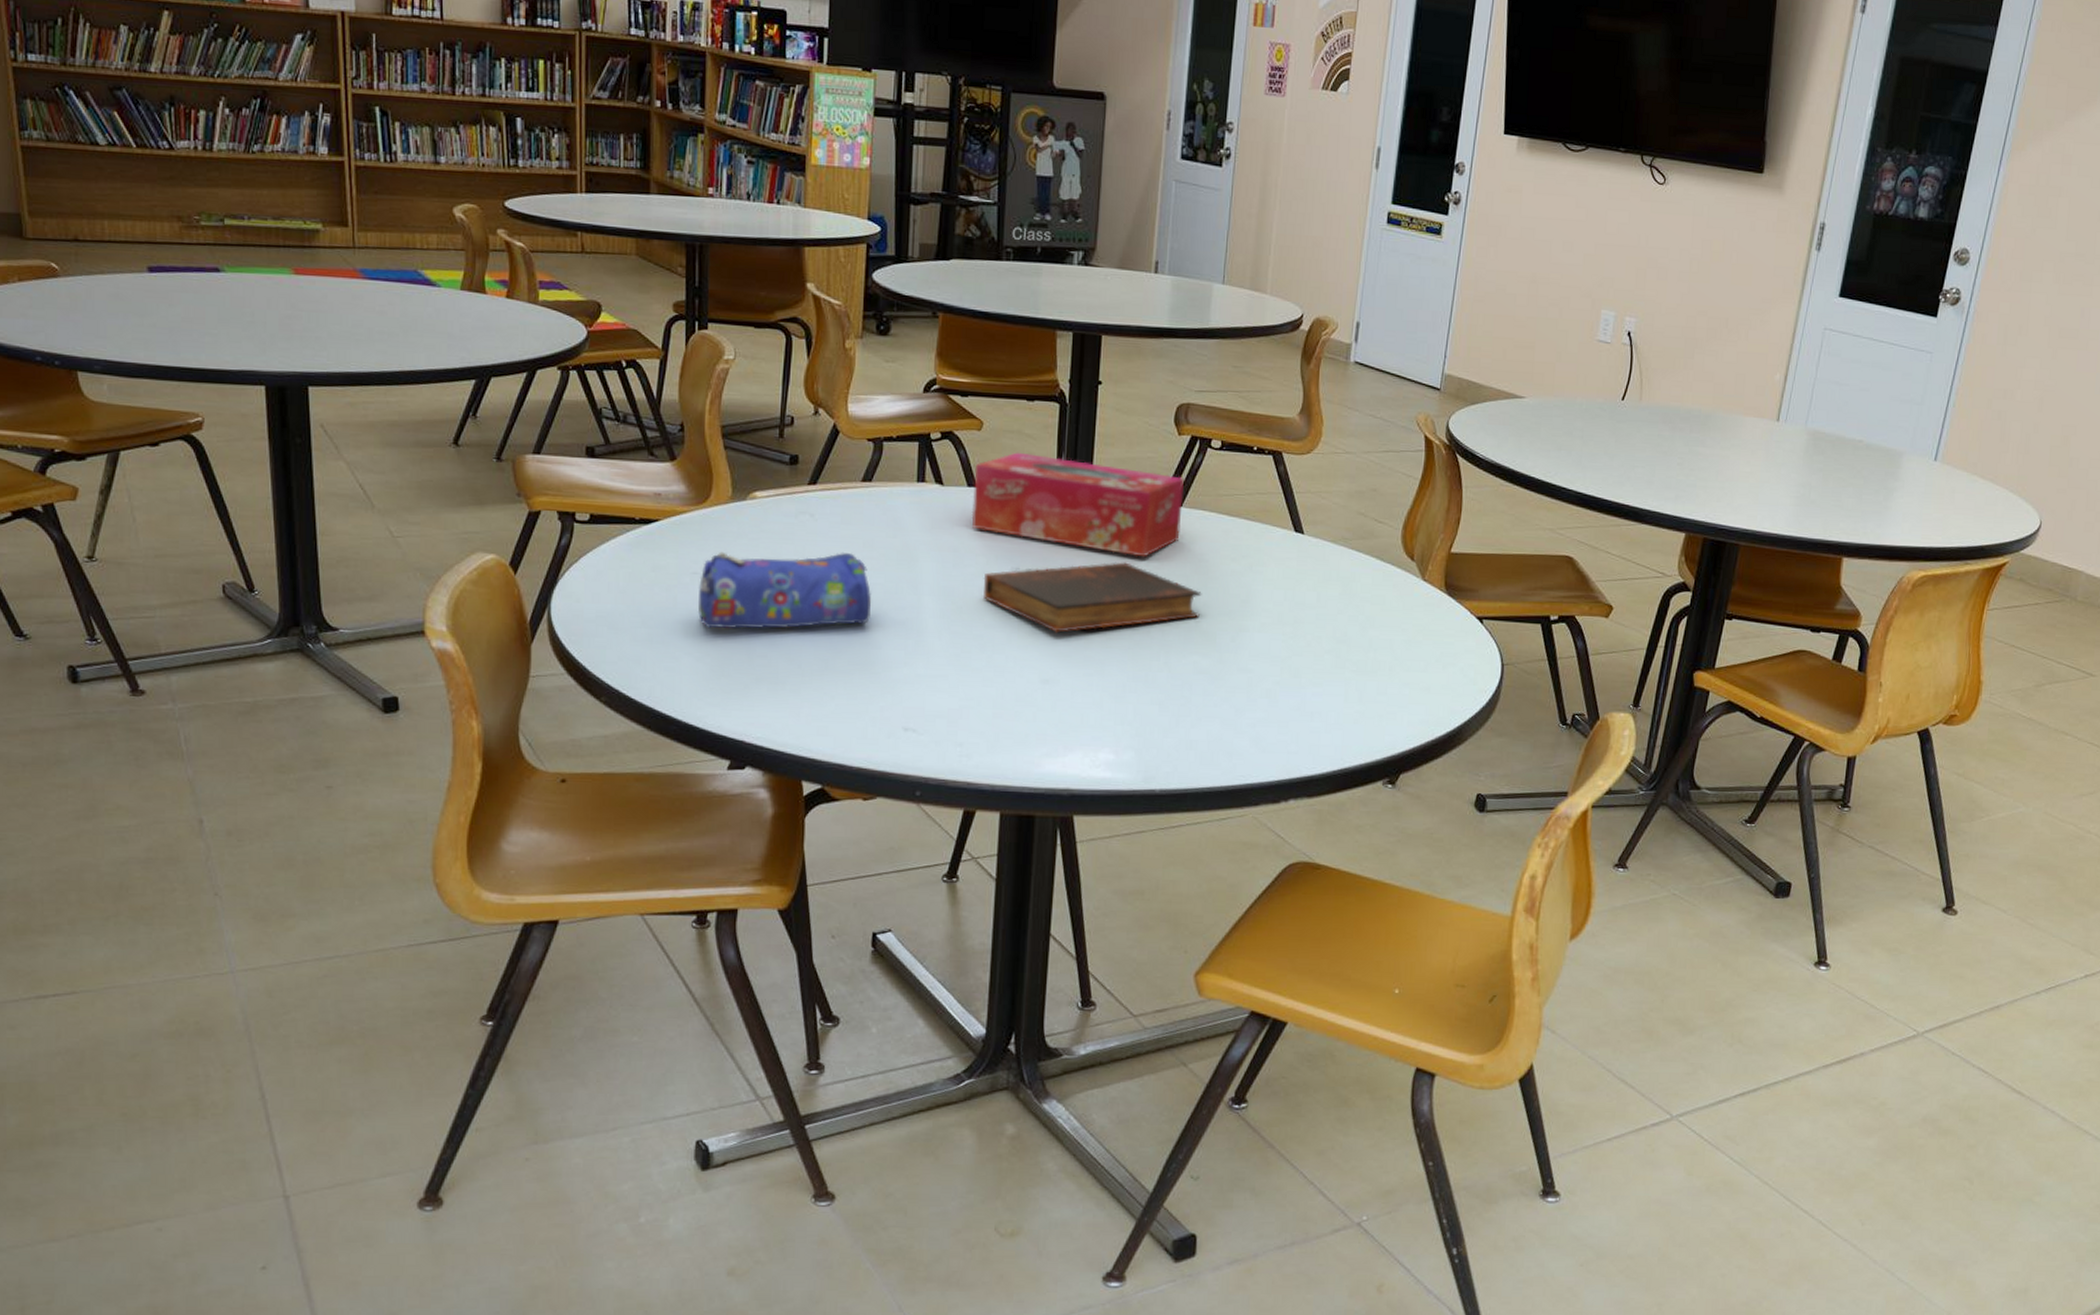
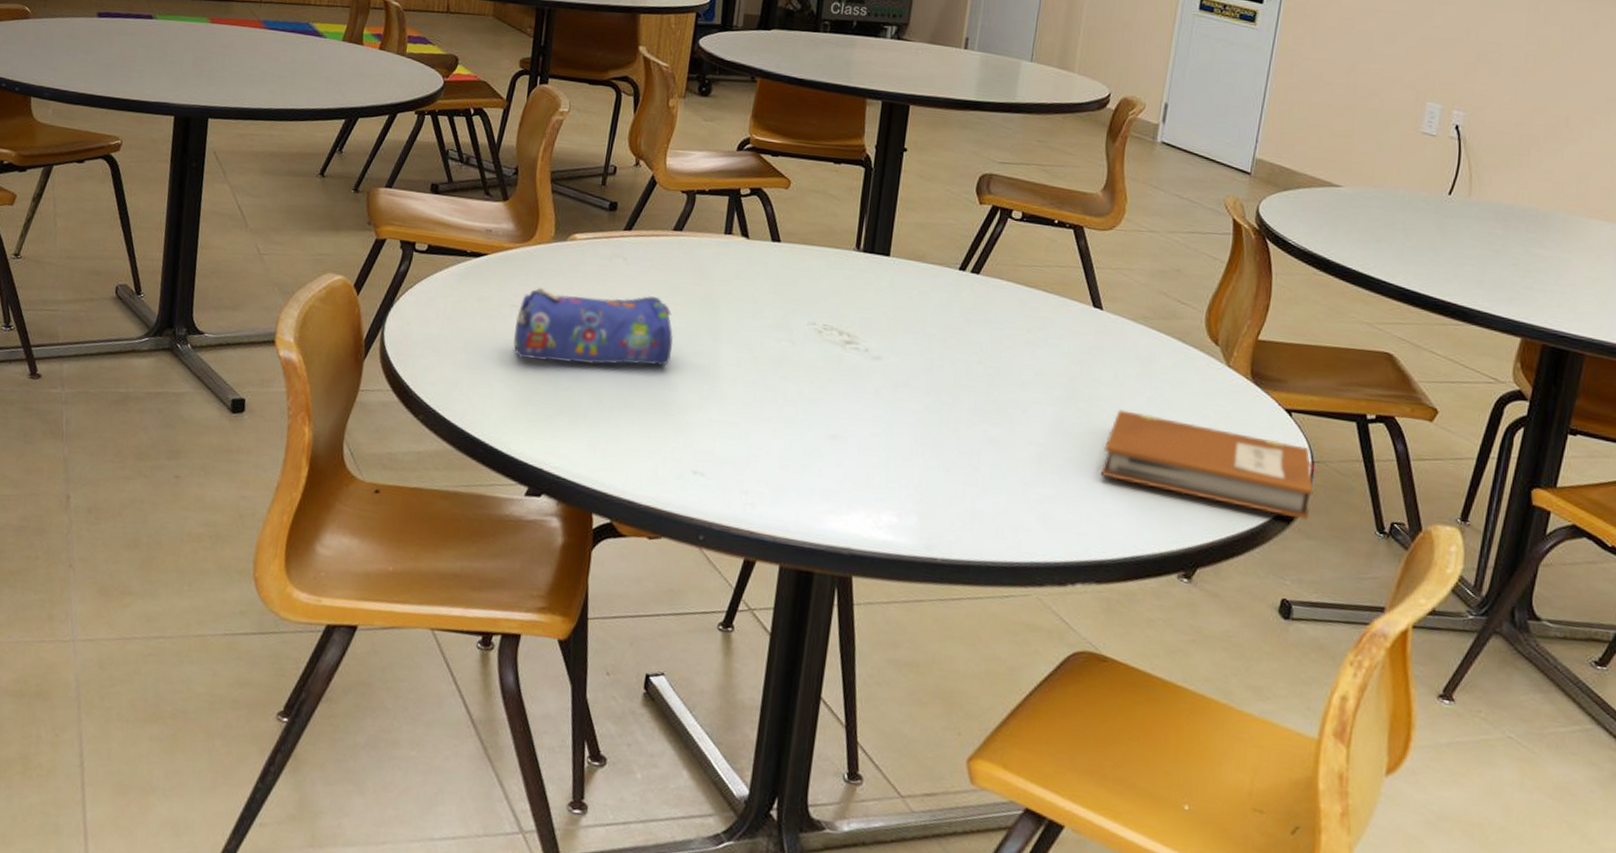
tissue box: present [971,452,1184,558] -> none [773,211,983,322]
book: present [983,562,1202,634] -> none [779,324,995,391]
notebook: none [1308,630,1506,720] -> present [1100,409,1316,521]

